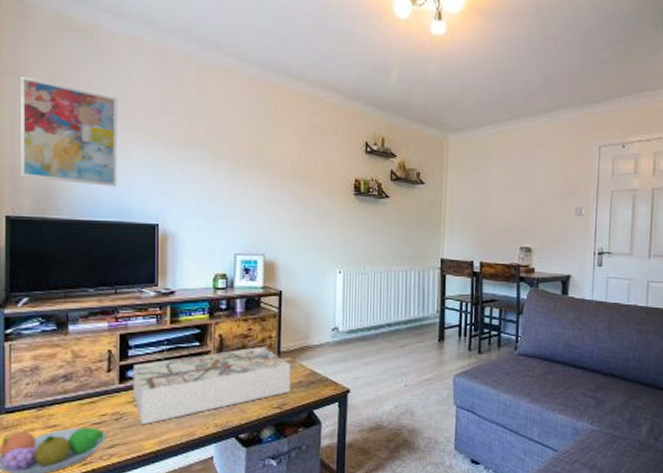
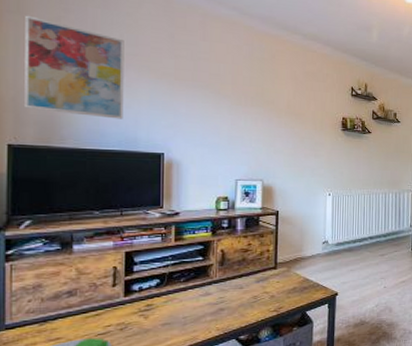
board game: present [133,347,291,424] -> none [138,259,286,332]

